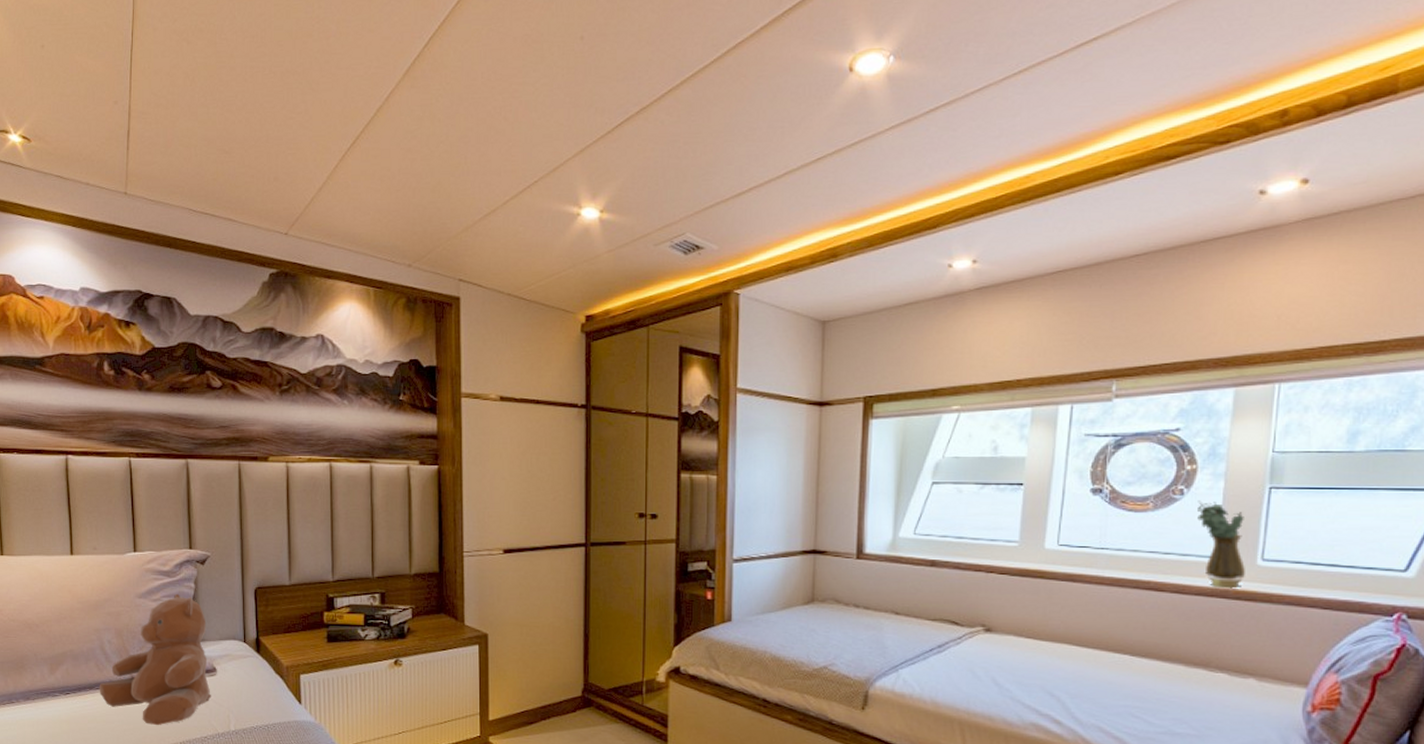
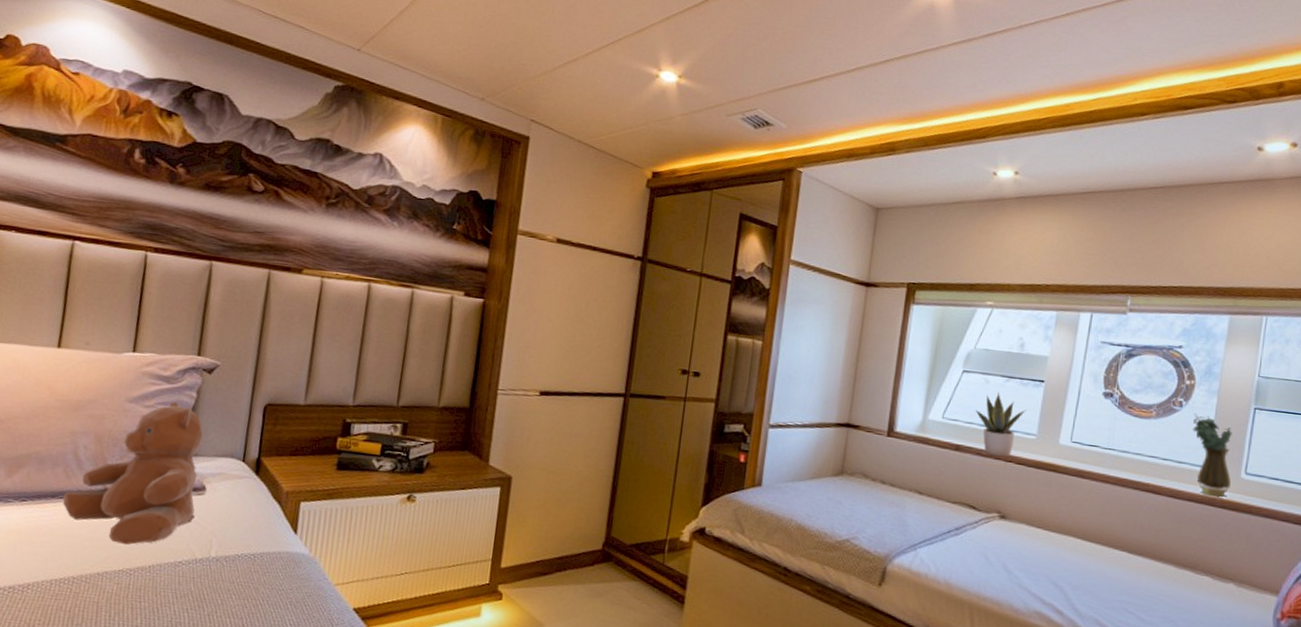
potted plant: none [949,500,1006,569] -> present [975,391,1027,458]

